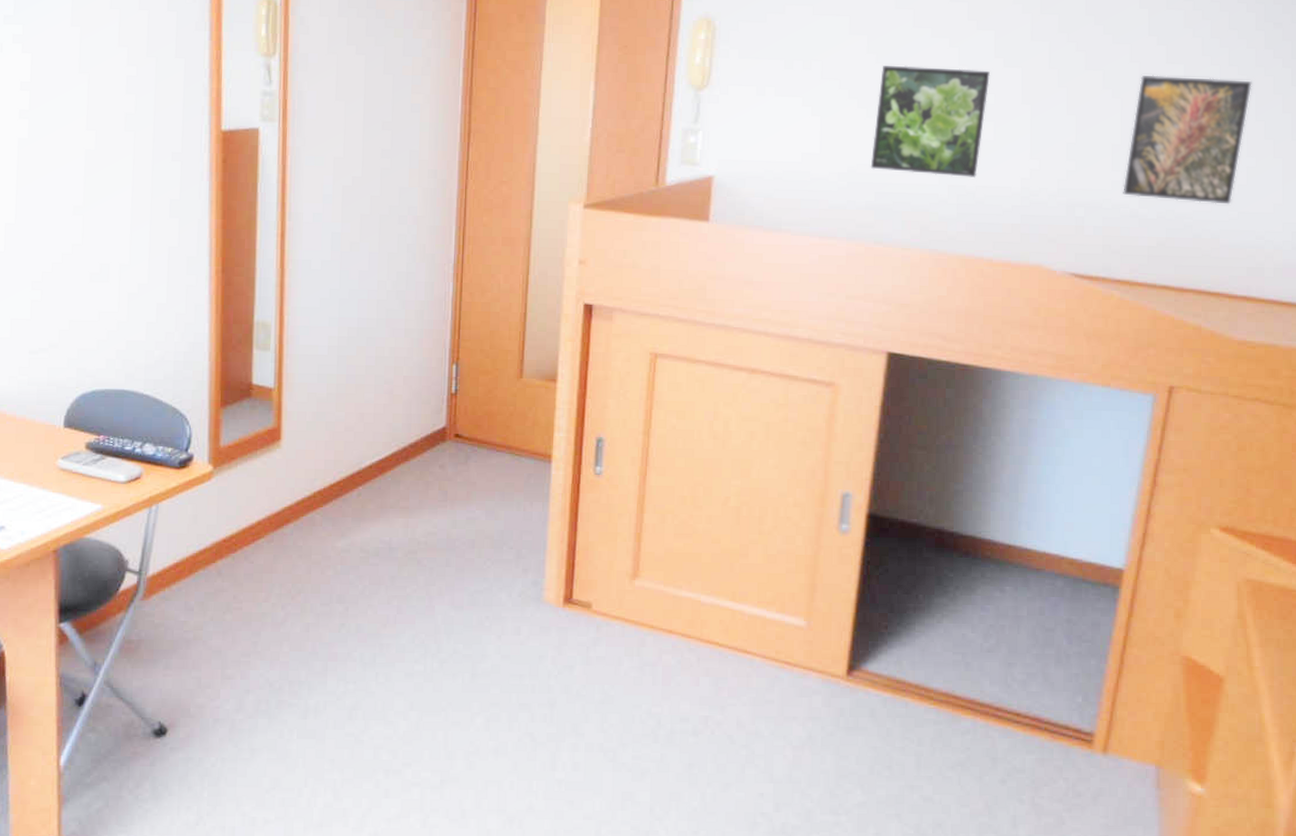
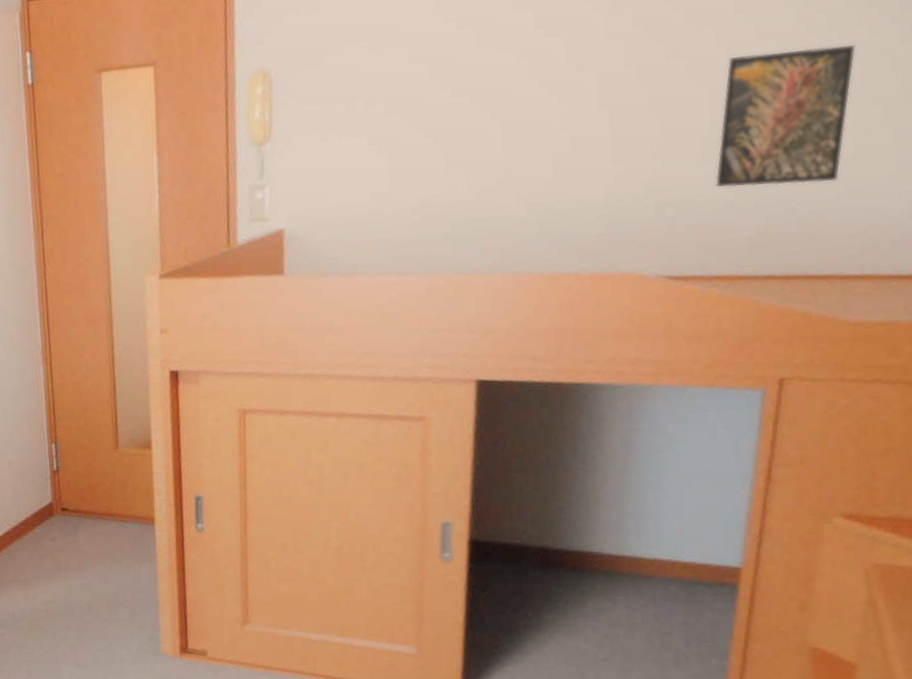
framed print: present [870,65,990,178] -> none [443,79,563,200]

